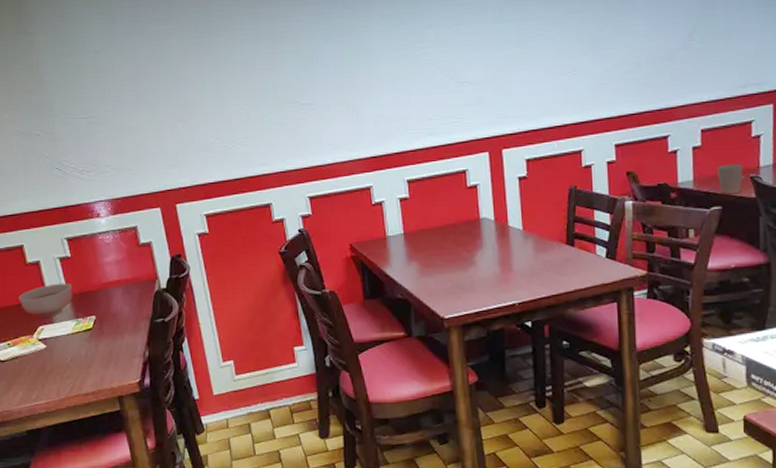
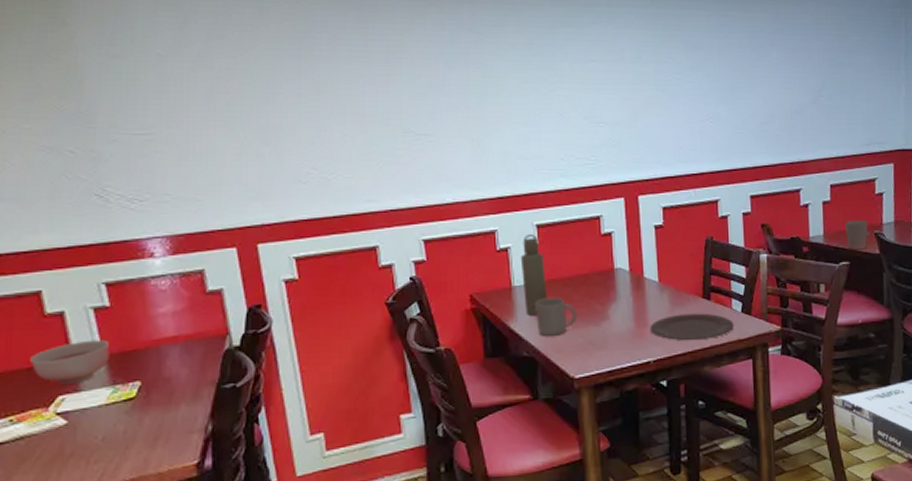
bottle: none [393,188,419,262] -> present [520,233,548,315]
mug: none [407,246,446,281] -> present [534,298,578,337]
plate: none [514,258,598,285] -> present [649,313,734,341]

